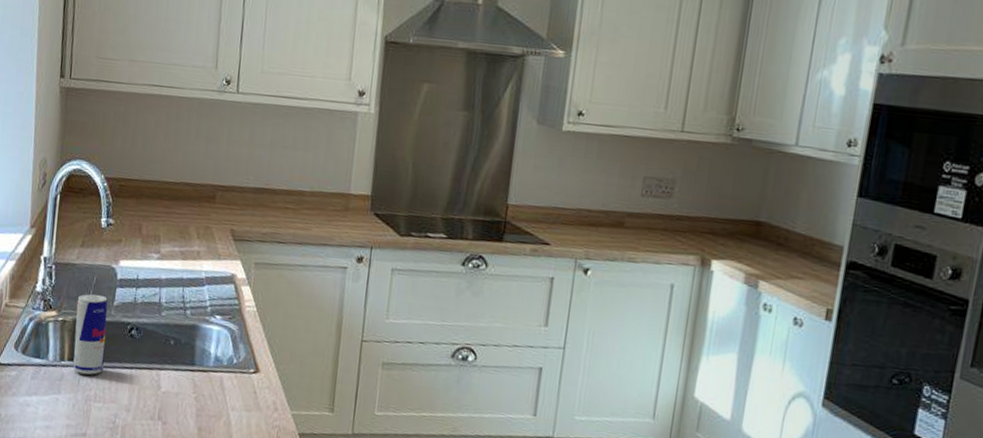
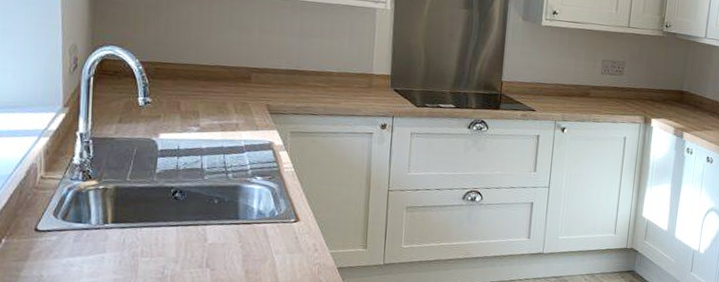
beverage can: present [73,294,108,375] -> none [117,164,150,235]

